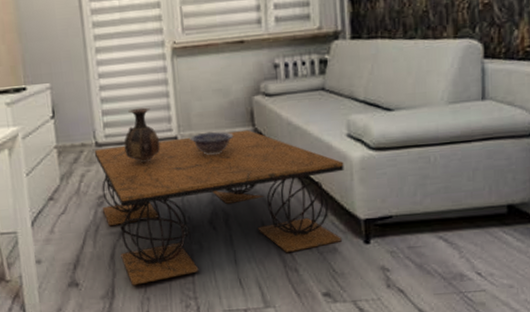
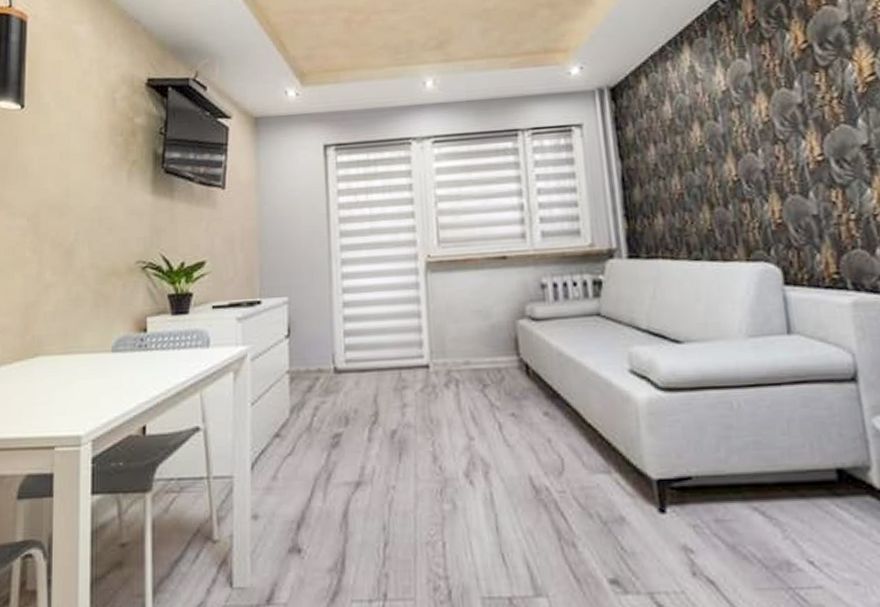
coffee table: present [94,129,344,285] -> none [331,359,630,556]
vase: present [124,107,161,163] -> none [367,328,409,395]
decorative bowl: present [189,131,234,156] -> none [443,361,495,390]

